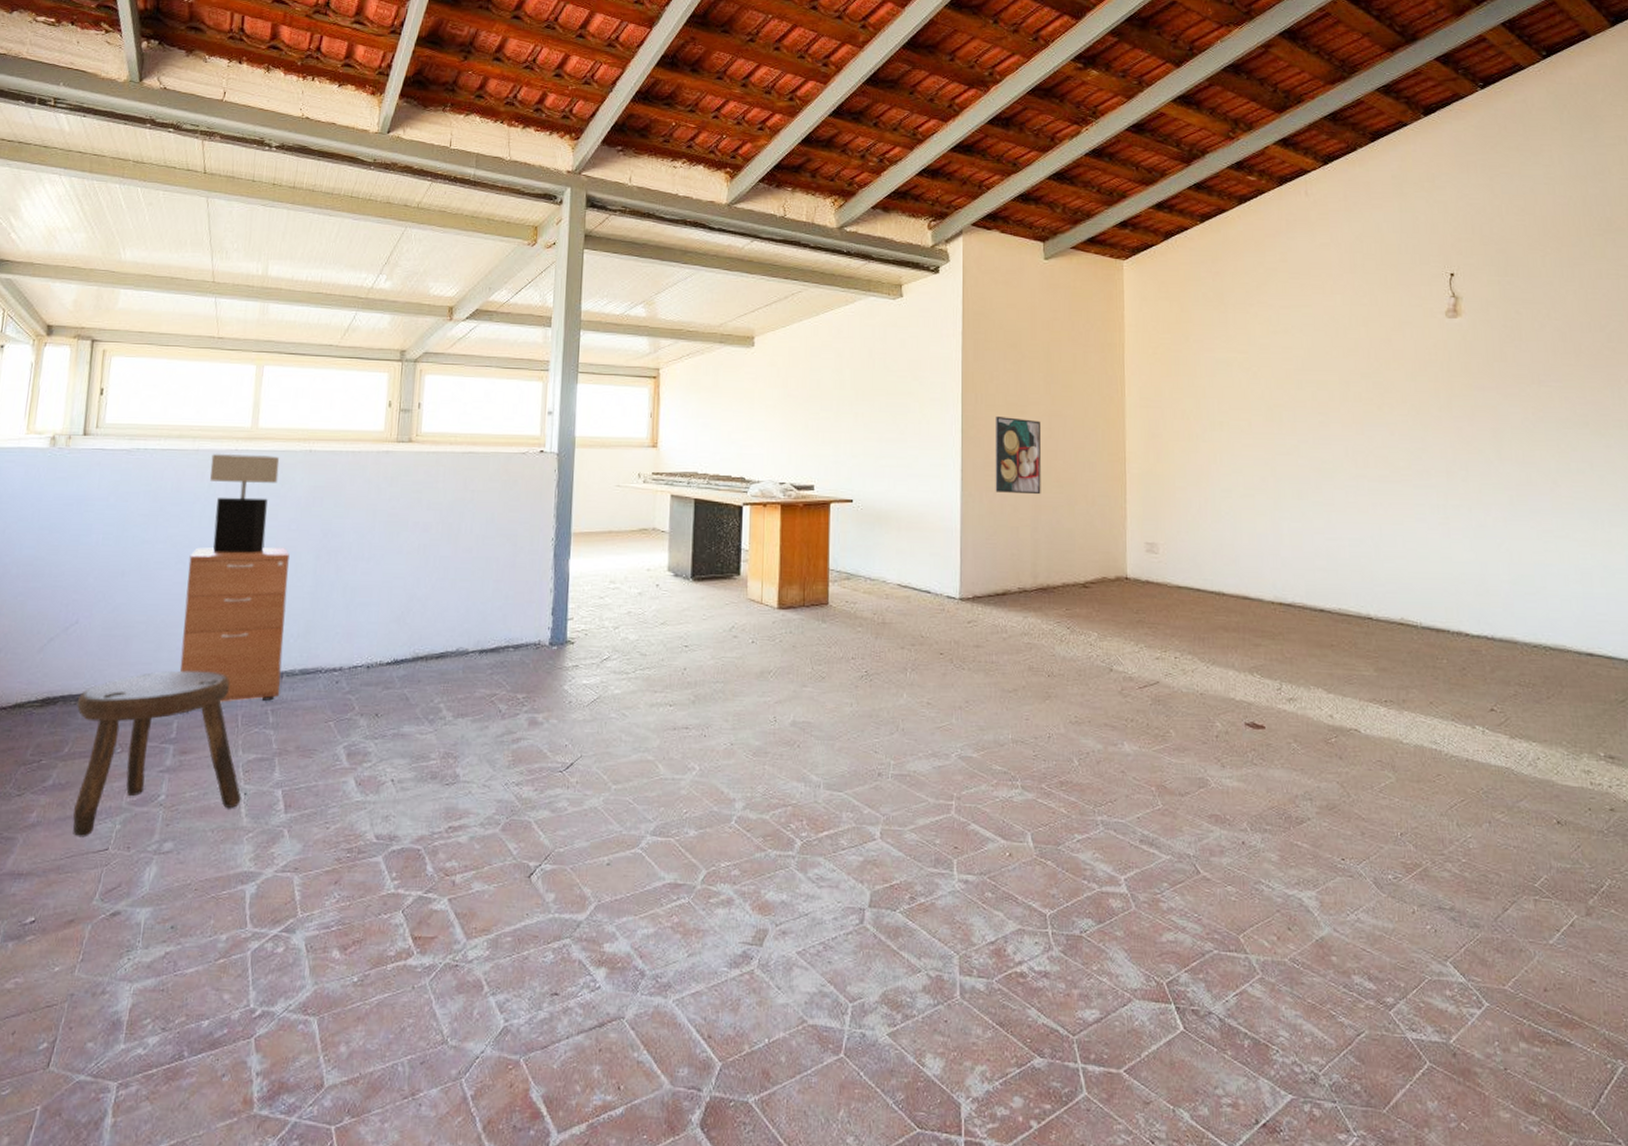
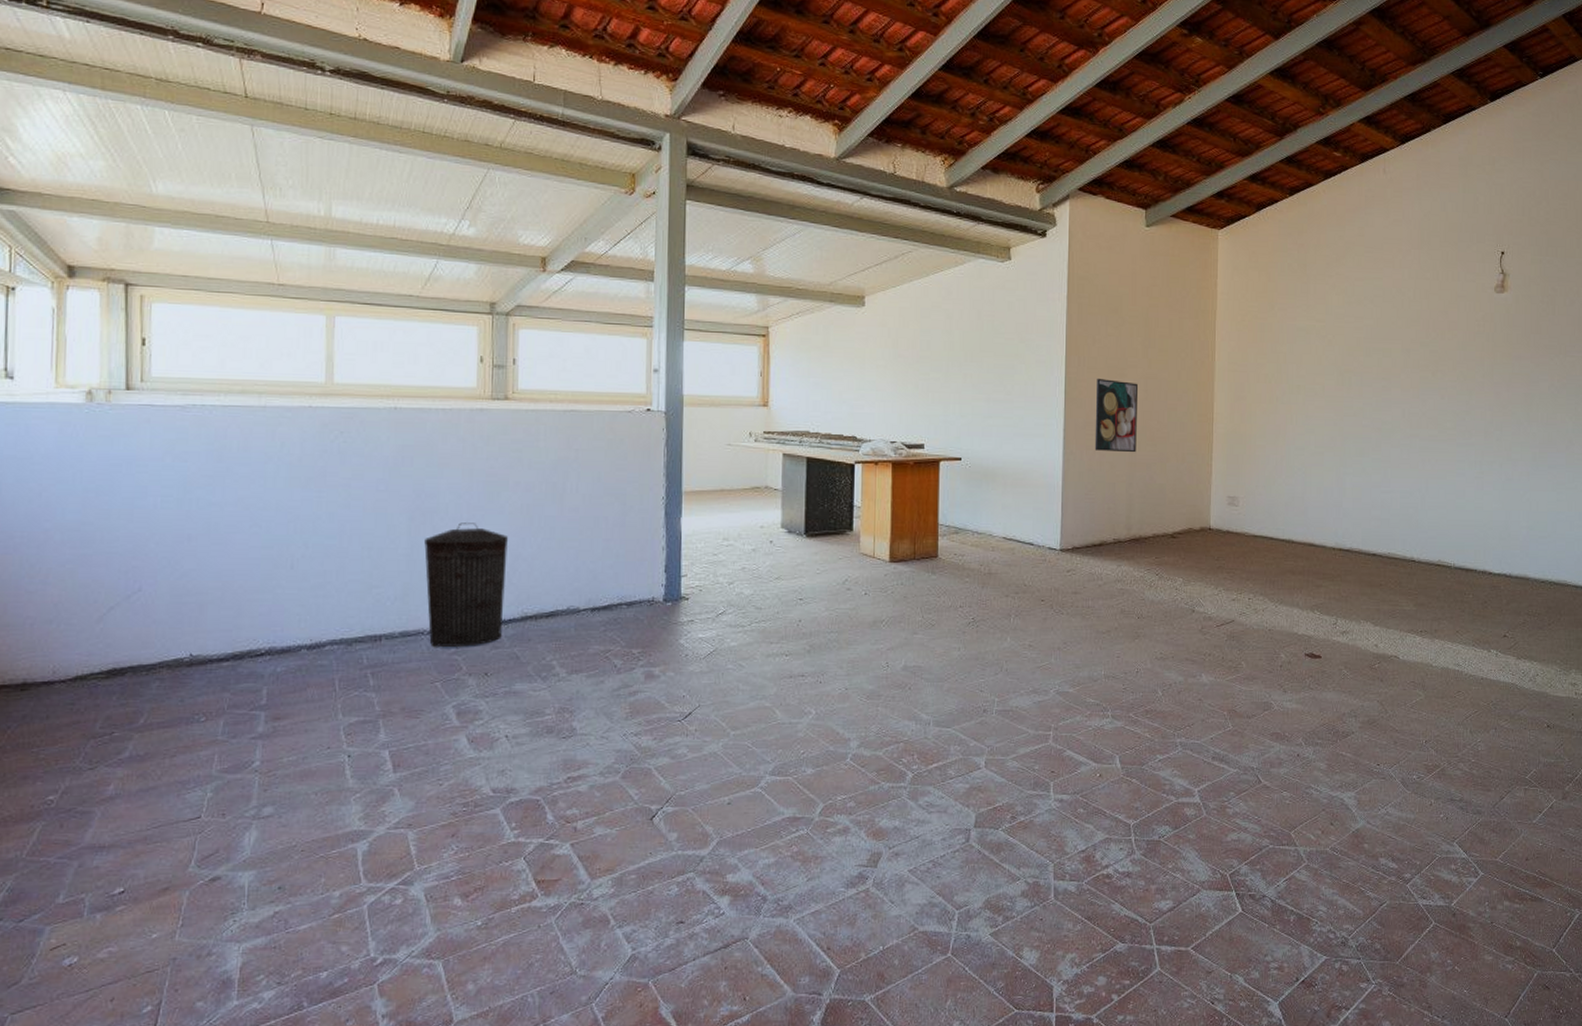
stool: present [73,670,241,838] -> none [149,636,345,807]
drawer unit: present [179,547,290,702] -> none [264,508,380,667]
table lamp: present [210,454,280,554] -> none [281,411,361,516]
trash can: none [326,562,404,686] -> present [424,522,508,647]

